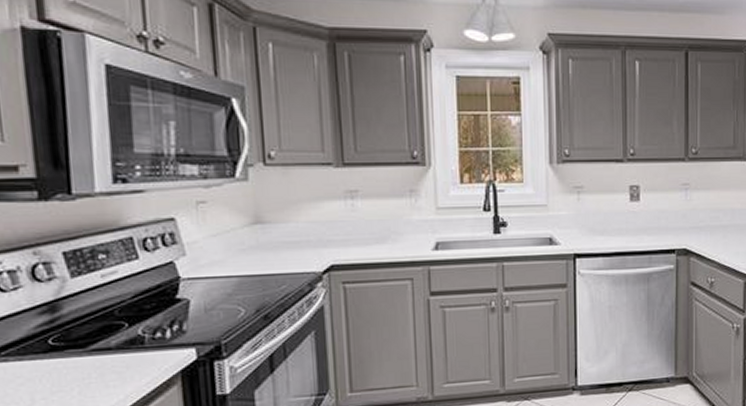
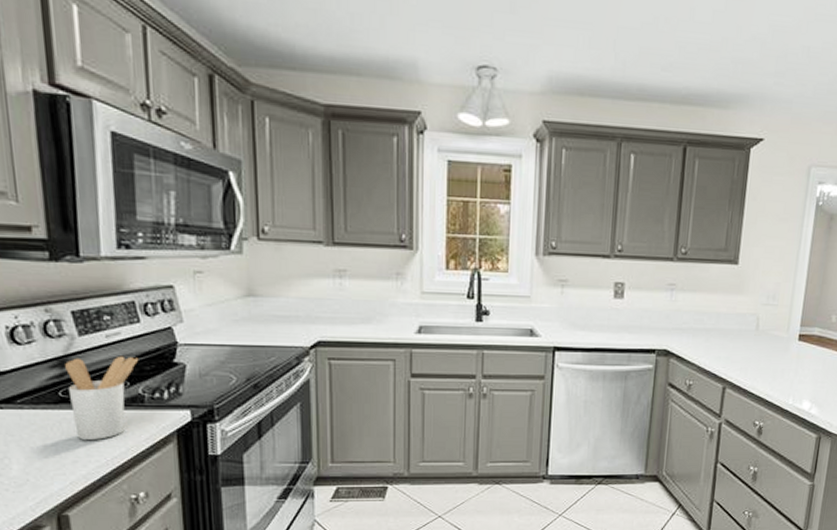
utensil holder: none [56,295,138,390] -> present [65,355,139,440]

